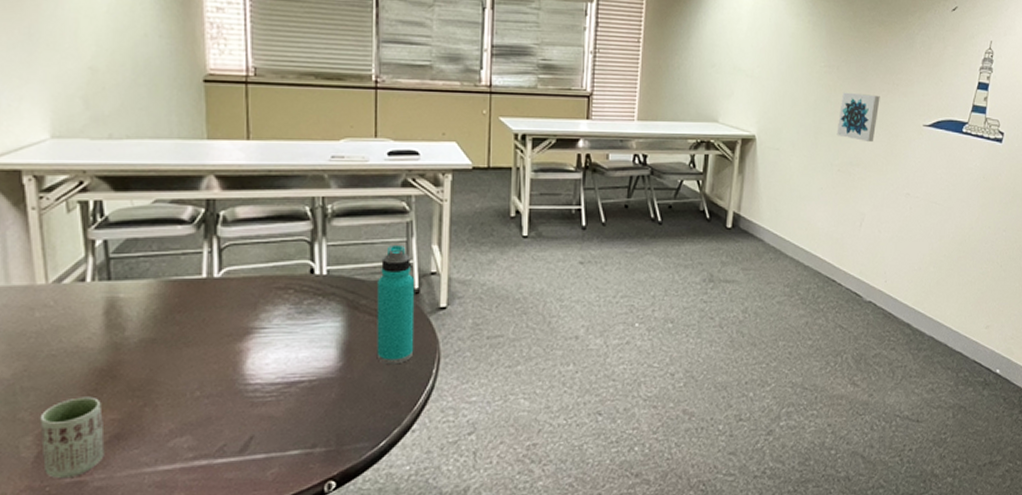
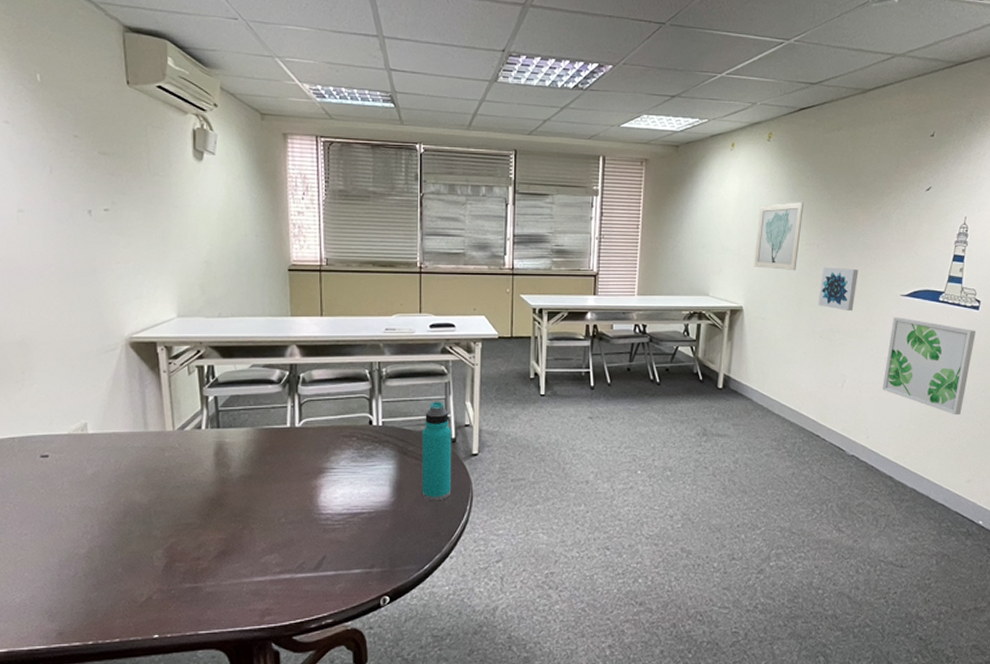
cup: present [39,396,105,479] -> none [168,520,214,585]
wall art: none [768,18,824,96] -> present [754,202,804,271]
wall art: none [902,149,999,257] -> present [883,317,976,415]

